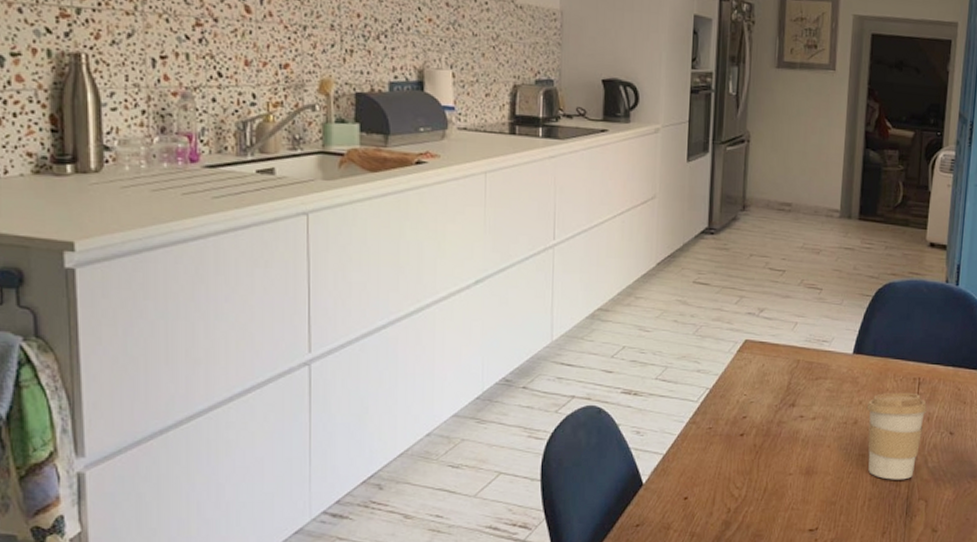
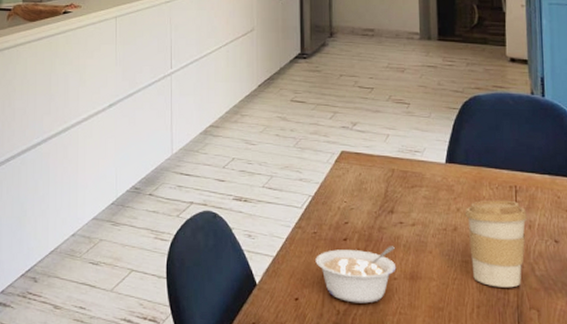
legume: none [709,441,793,500] -> present [315,246,397,304]

